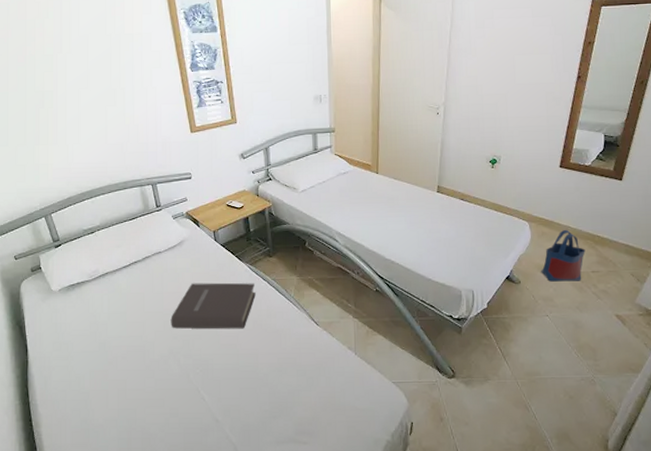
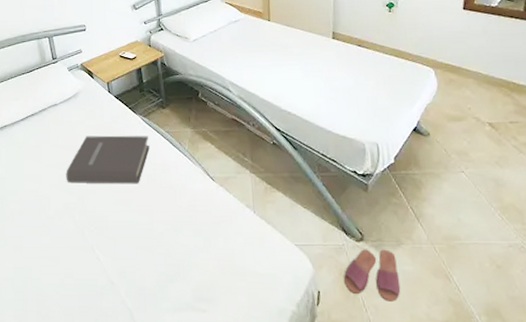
slippers: none [435,384,485,430] -> present [344,249,401,302]
tote bag: present [541,229,586,282] -> none [451,75,501,134]

